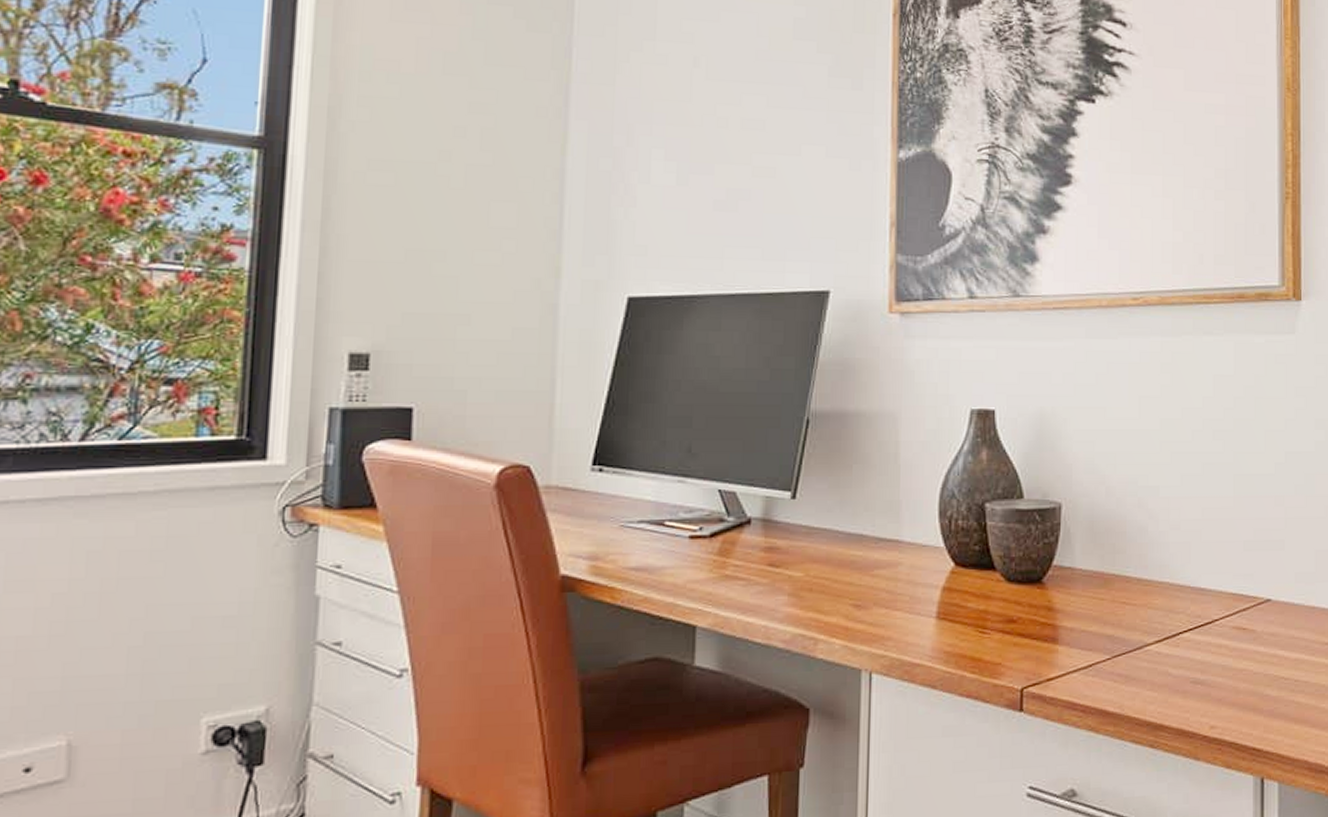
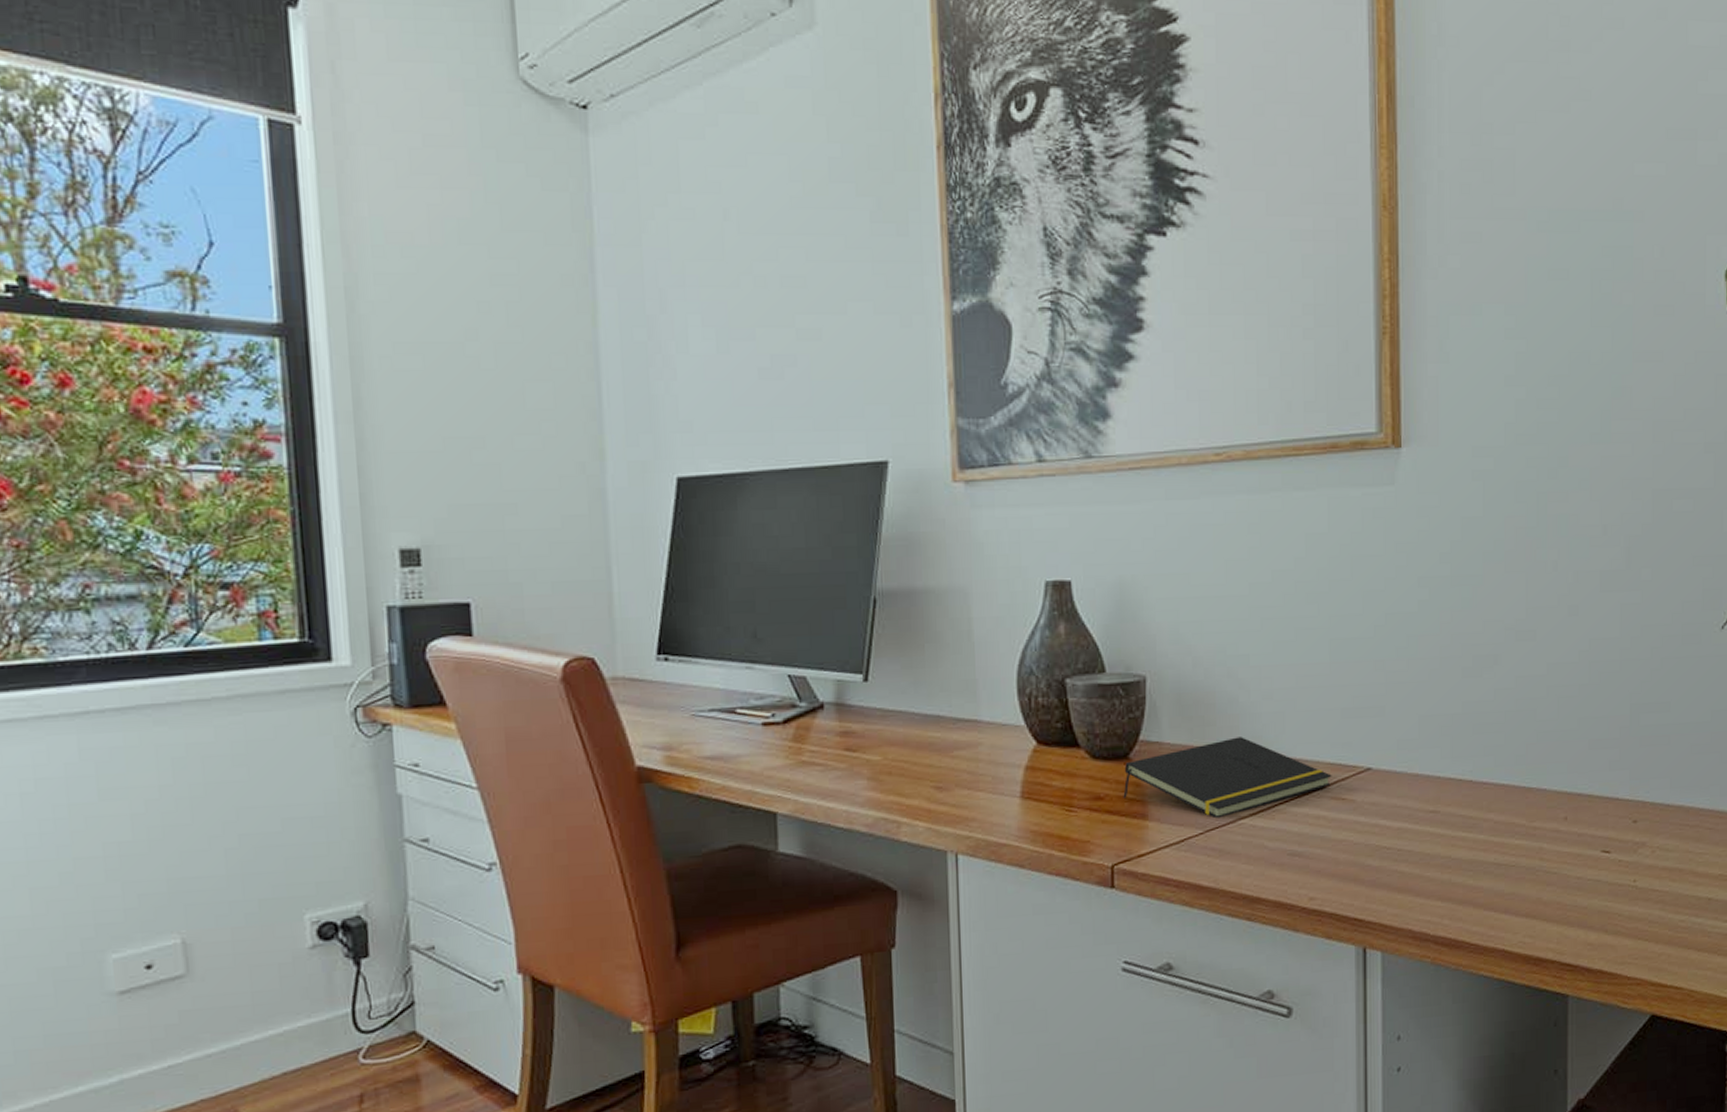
notepad: none [1035,565,1234,645] -> present [1123,737,1332,819]

